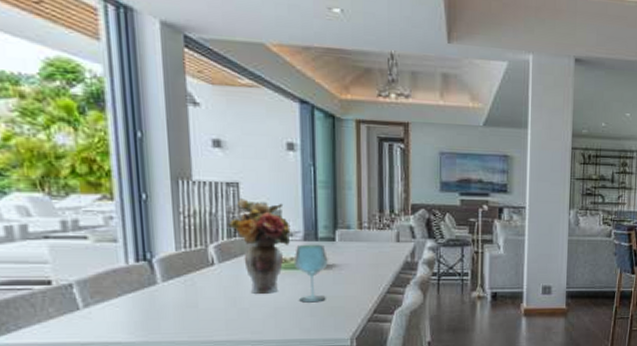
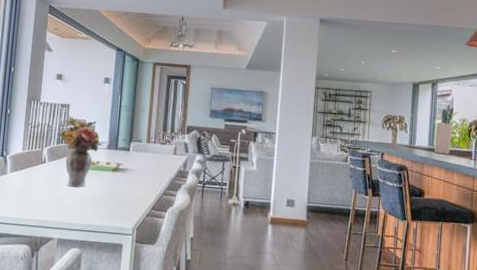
wine glass: present [293,244,328,303] -> none [98,152,123,197]

